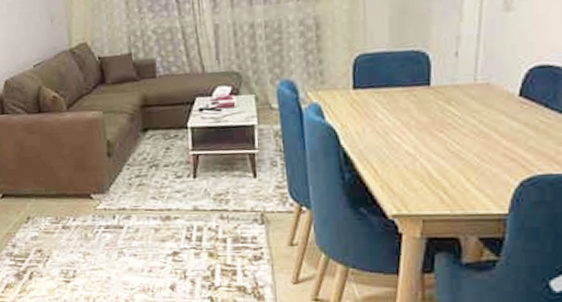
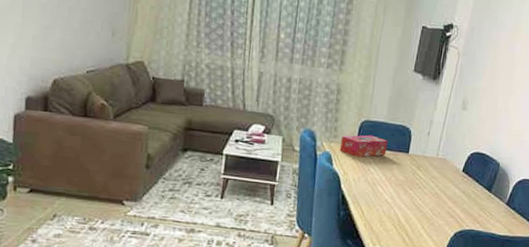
tissue box: none [330,71,397,103] -> present [339,135,388,157]

